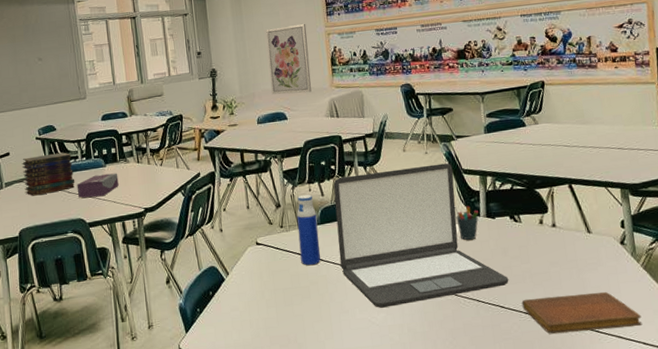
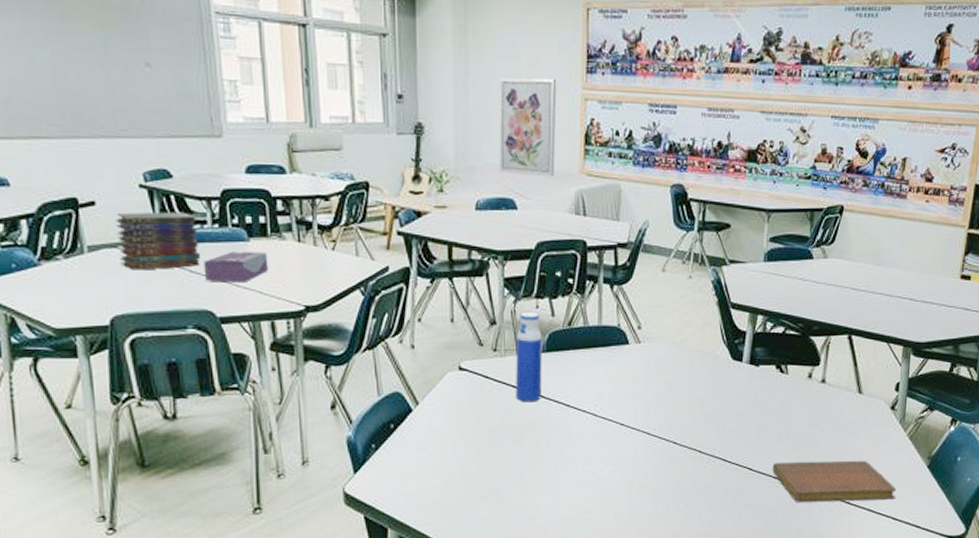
laptop: present [333,163,509,308] -> none [566,292,763,460]
pen holder: present [454,206,479,241] -> none [714,346,741,389]

